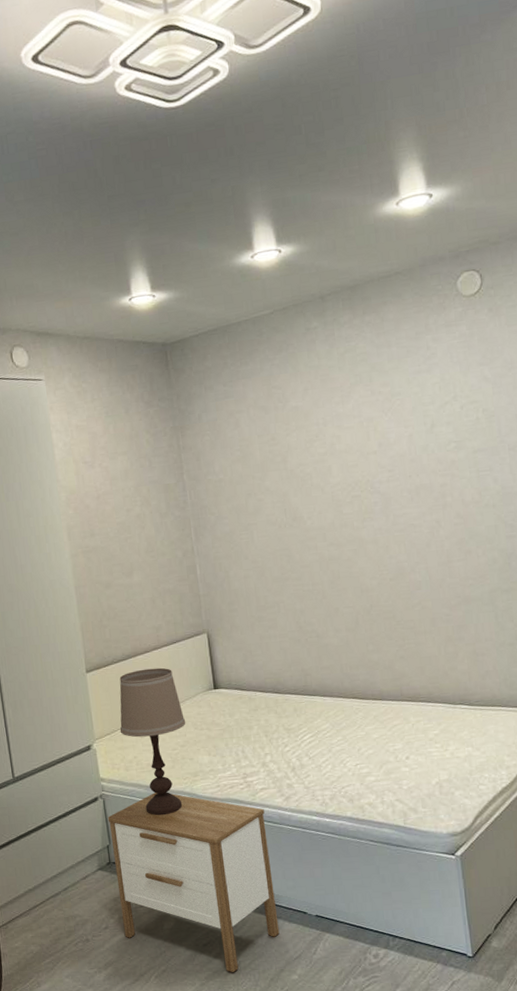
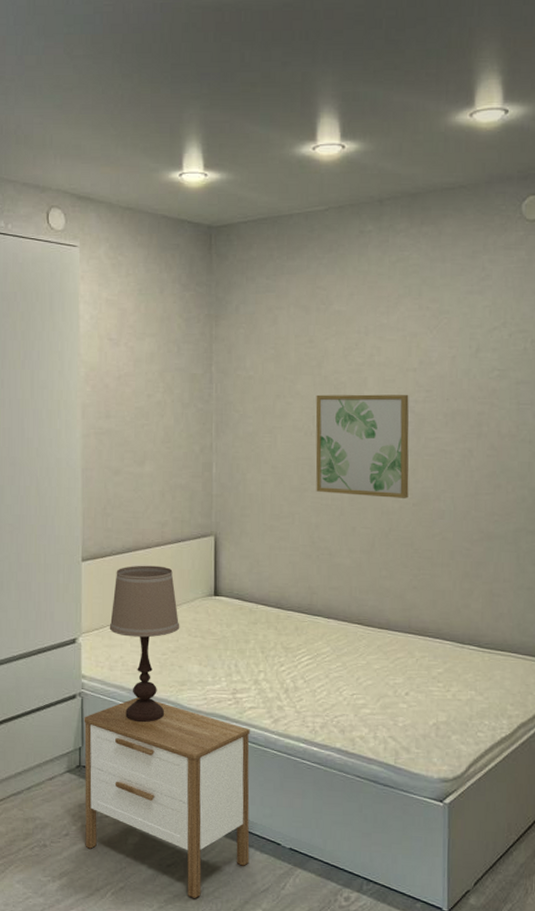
wall art: none [285,477,385,580] -> present [315,394,409,498]

